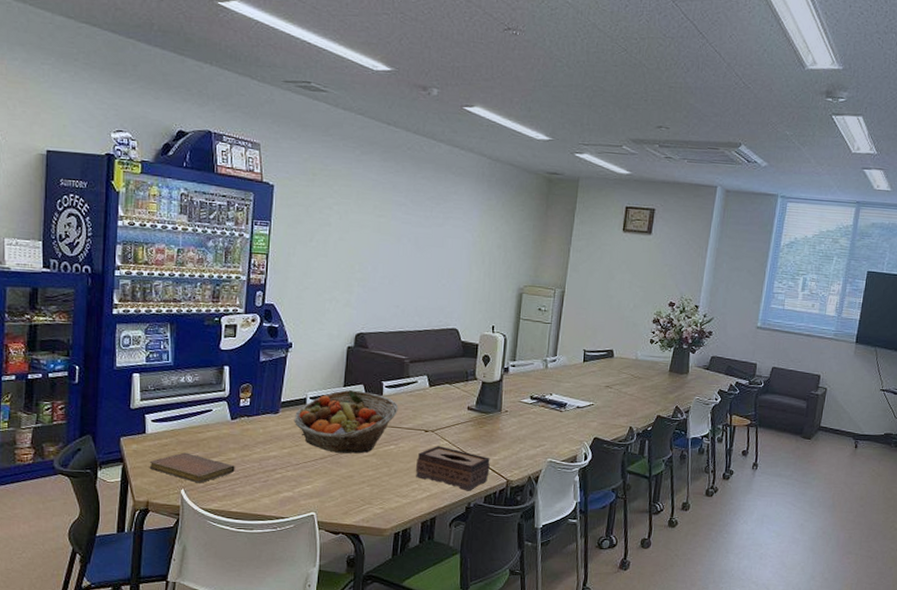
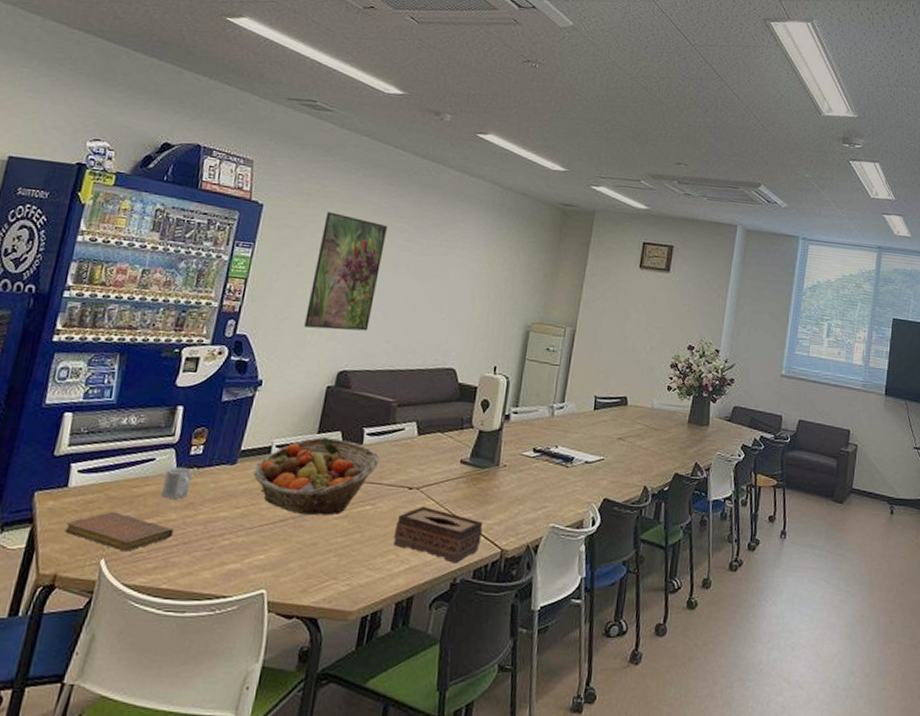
mug: none [220,417,244,442] -> present [160,467,193,499]
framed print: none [322,190,387,298] -> present [304,212,387,331]

